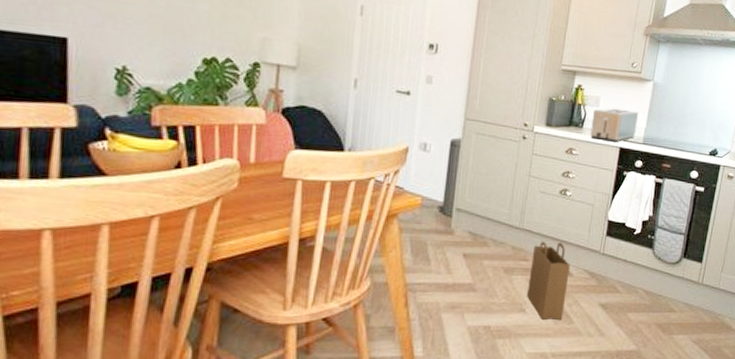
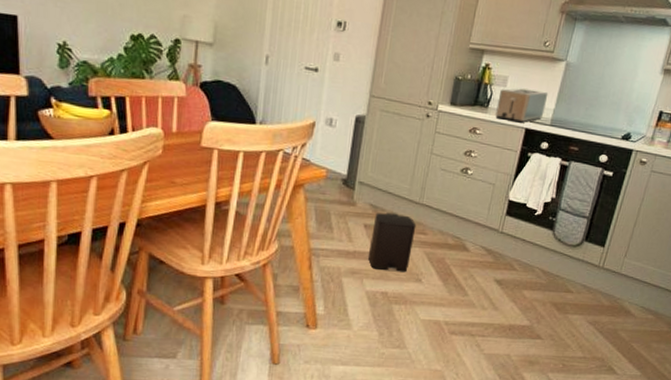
pedal bin: none [469,239,518,303] -> present [368,212,417,272]
shopping bag: present [527,241,570,321] -> none [424,217,468,293]

